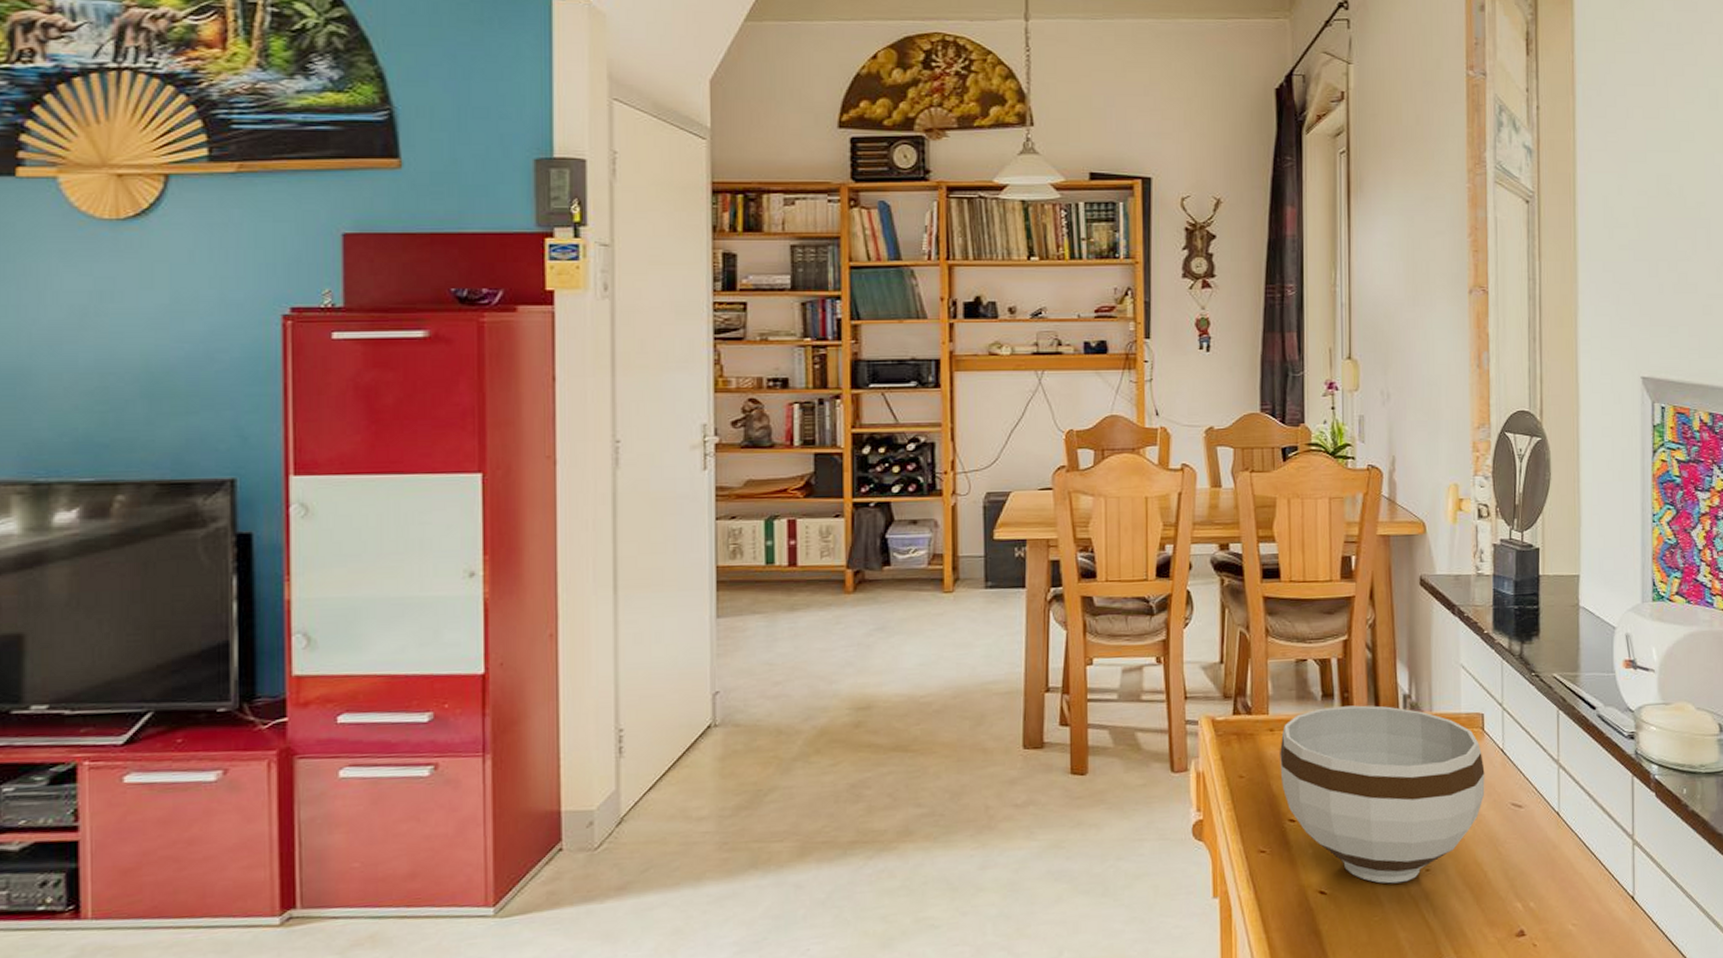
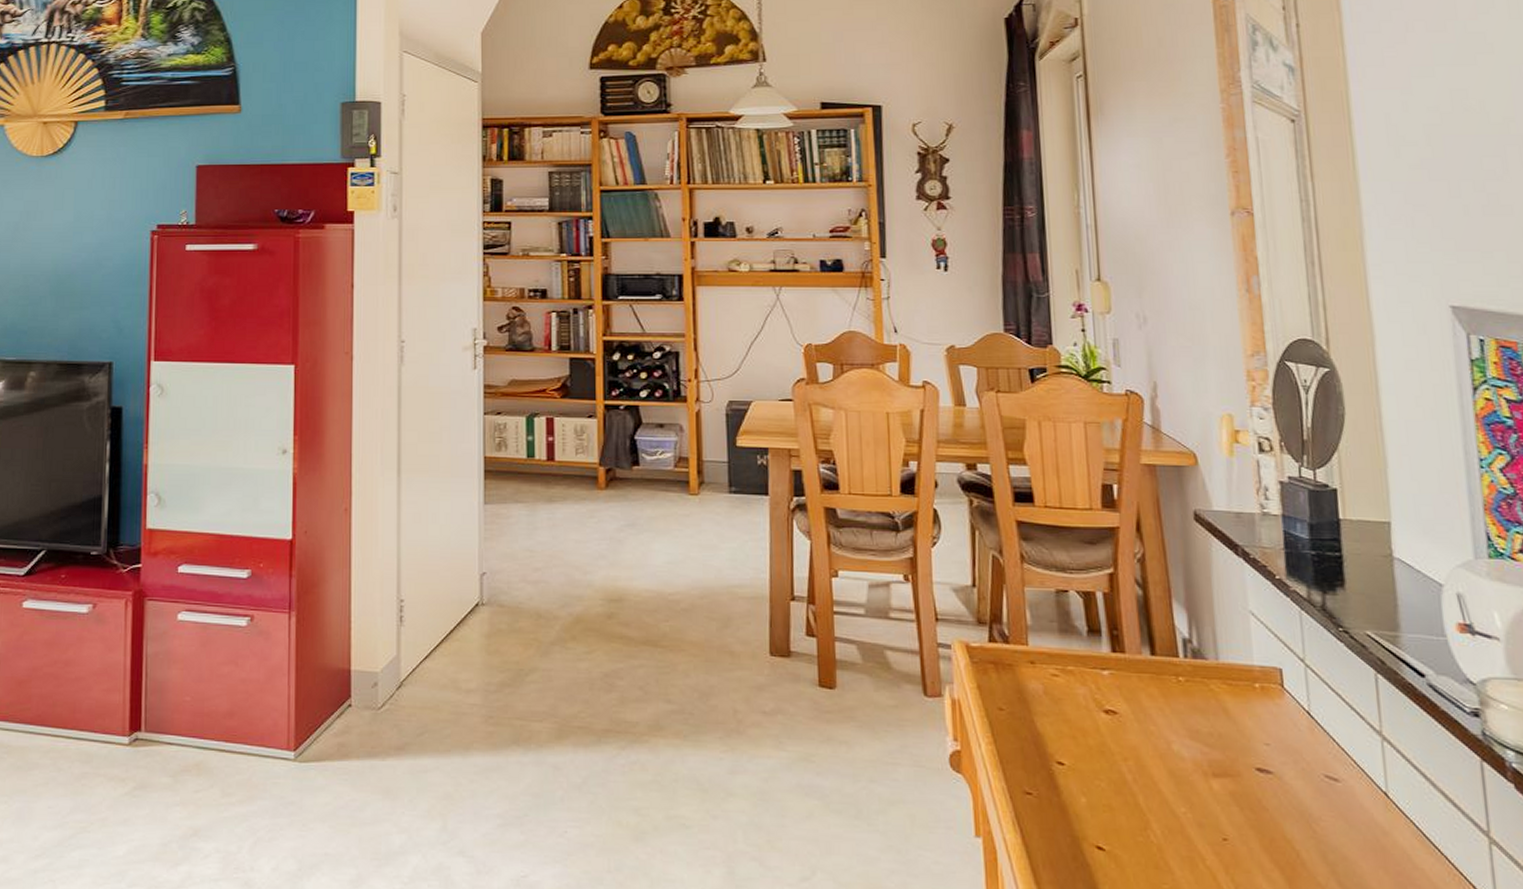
bowl: present [1280,705,1485,884] -> none [1043,644,1290,850]

